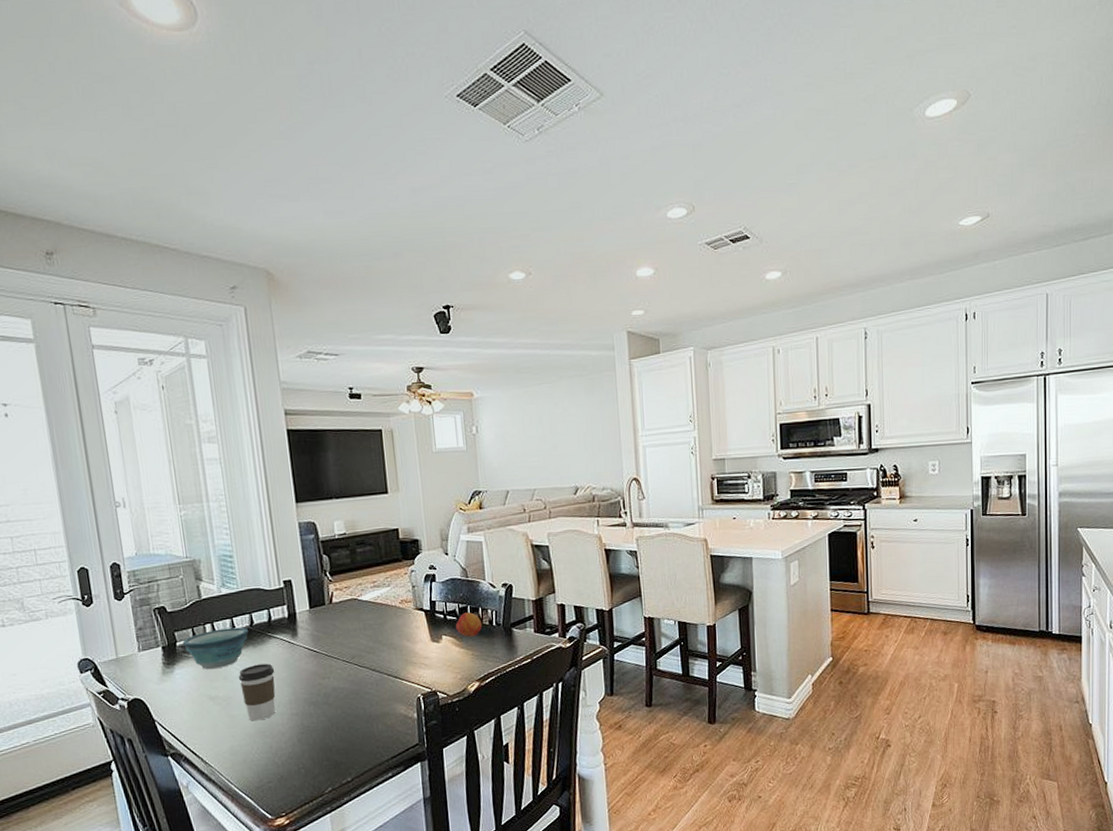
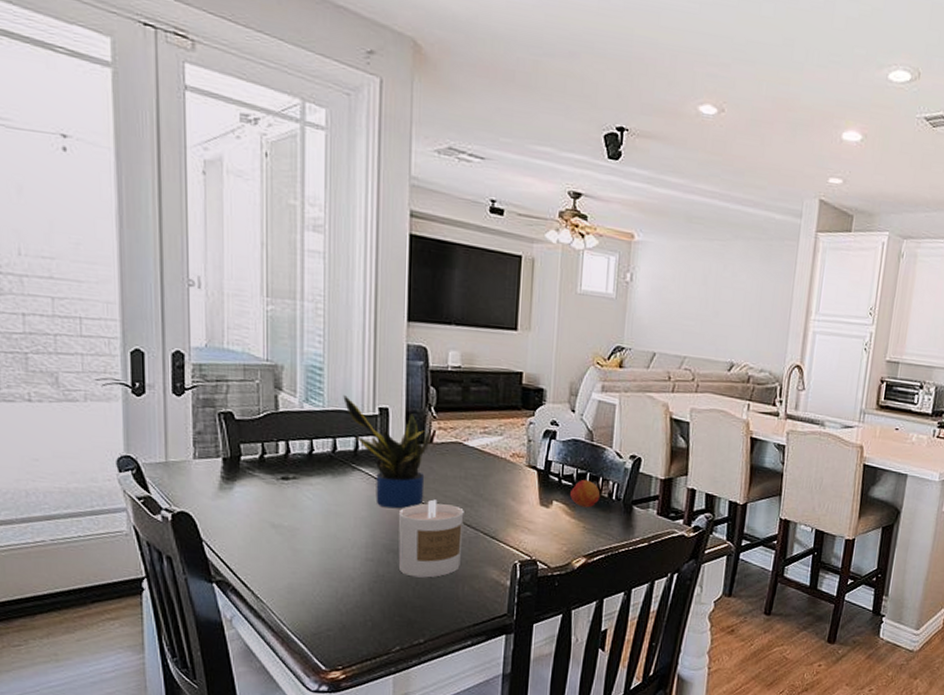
bowl: present [182,627,249,670] -> none [248,449,330,494]
coffee cup: present [238,663,276,721] -> none [309,496,354,560]
potted plant: none [252,575,332,667] -> present [343,395,431,509]
candle: none [312,652,372,724] -> present [398,499,464,578]

